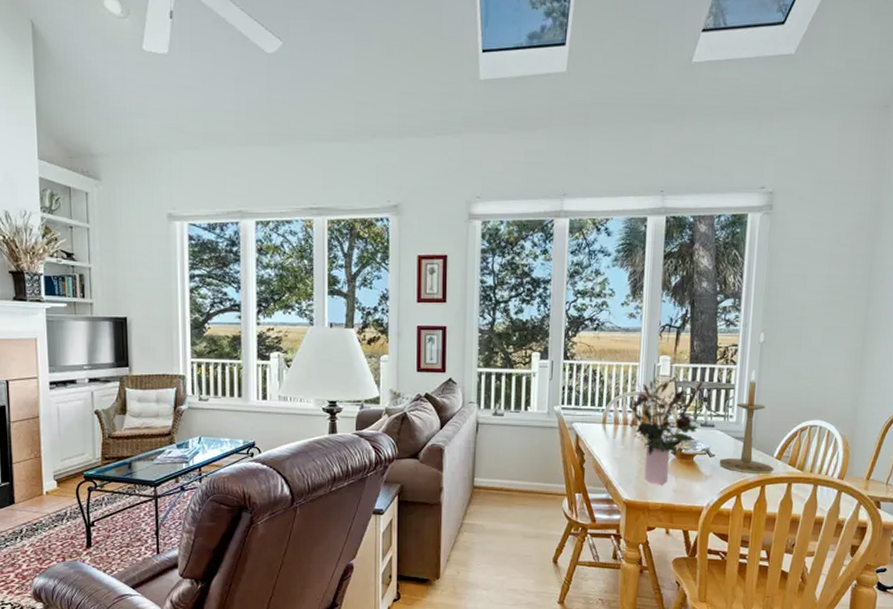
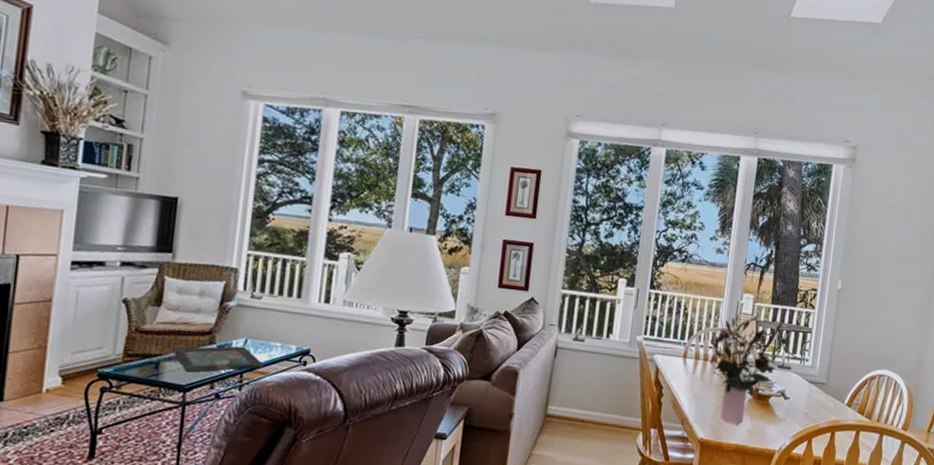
decorative tray: none [142,444,218,469] -> present [174,346,264,372]
candlestick: present [719,370,774,475] -> none [793,315,844,421]

